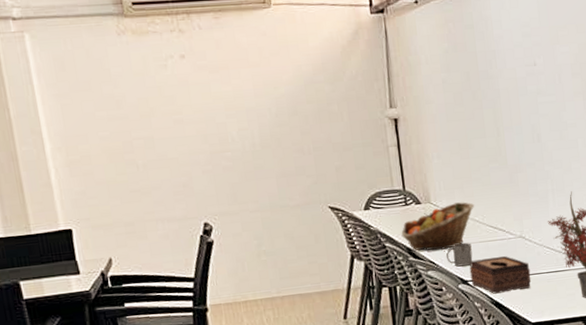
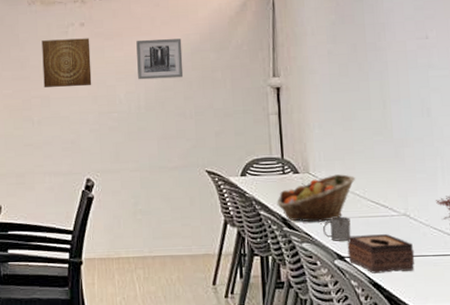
wall art: none [138,71,200,127] -> present [42,38,92,87]
wall art: none [244,70,298,116] -> present [136,38,184,80]

